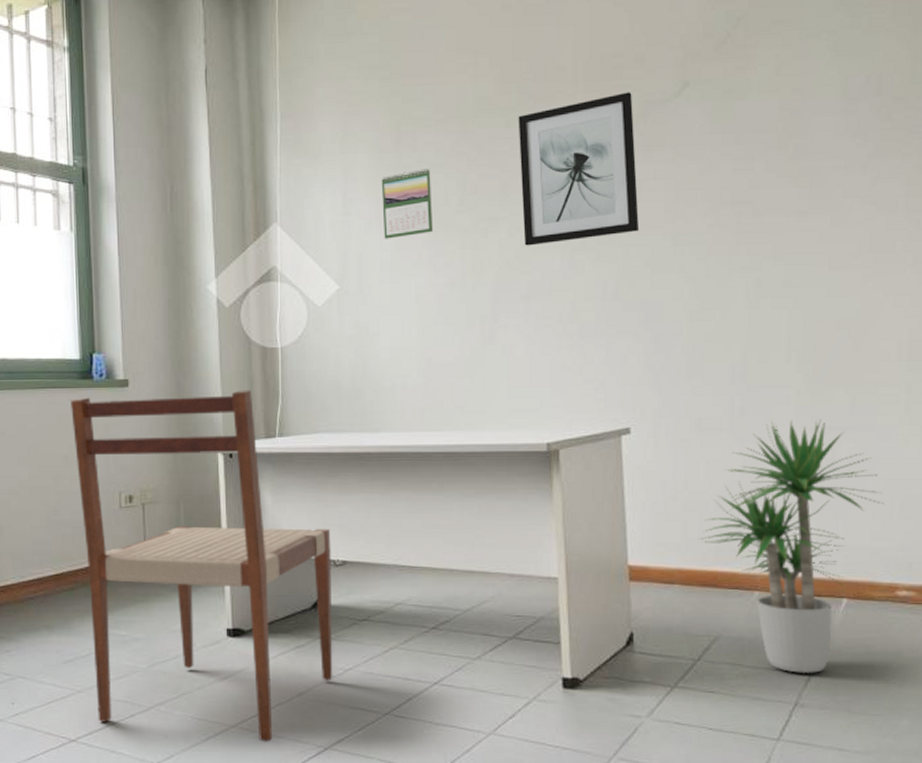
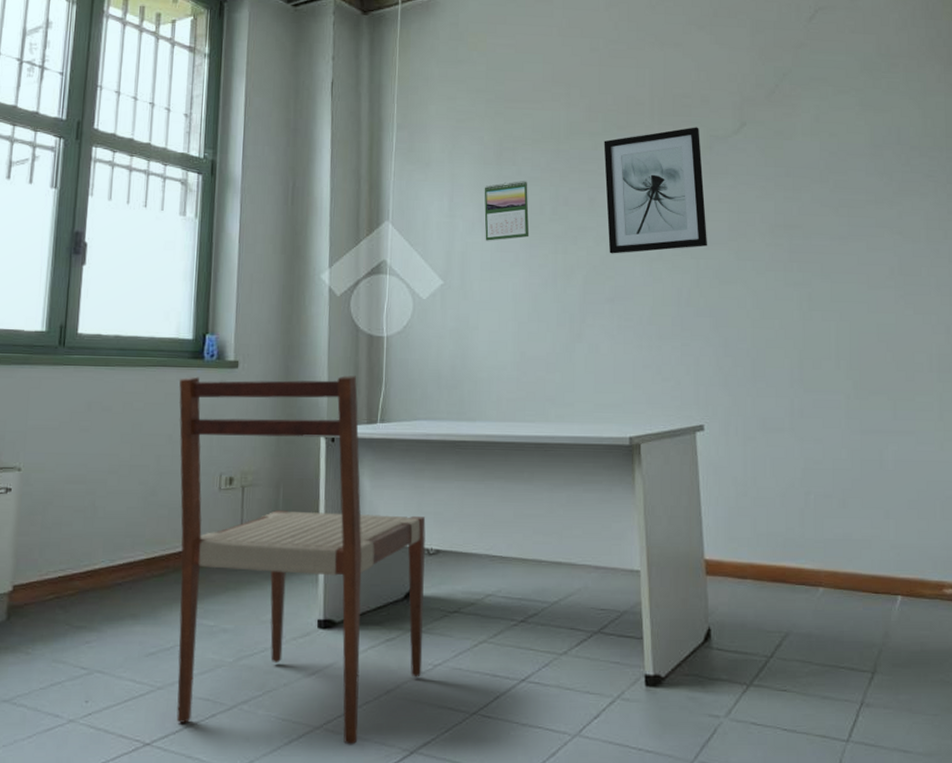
potted plant: present [700,419,885,674] -> none [769,422,928,672]

